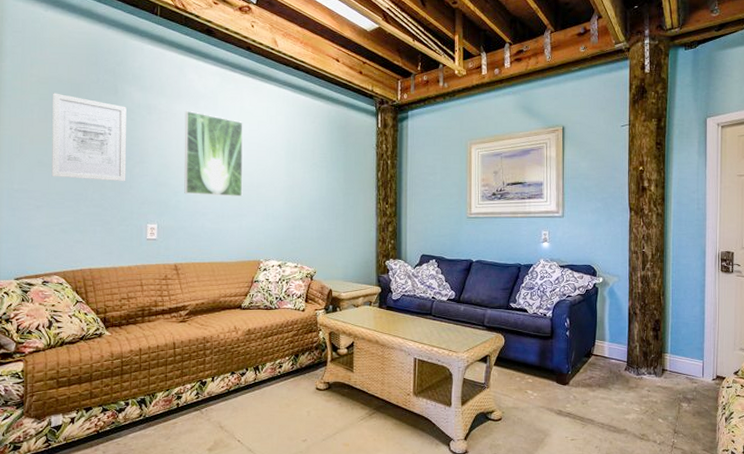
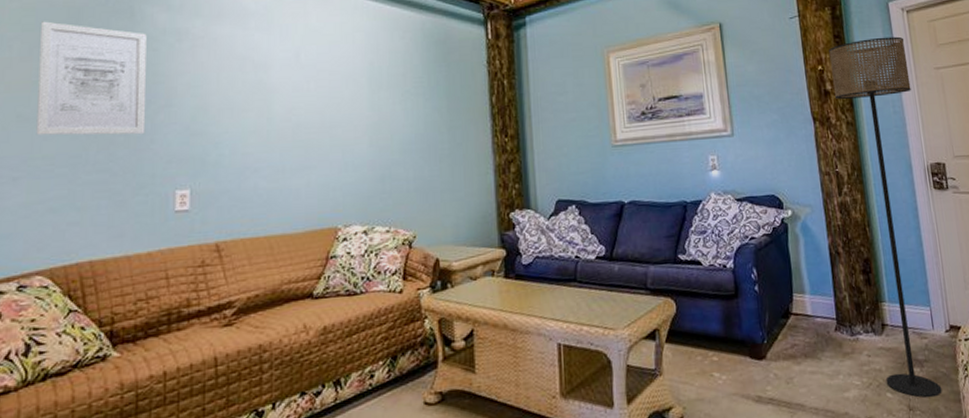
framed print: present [184,110,243,197] -> none [228,33,311,145]
floor lamp: none [650,147,716,426] -> present [829,36,943,399]

